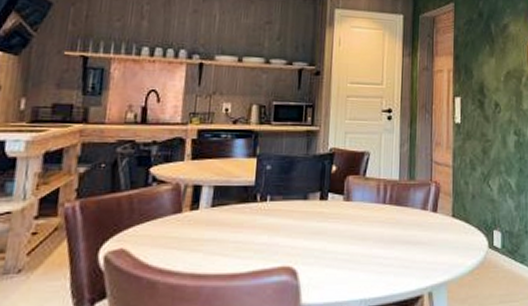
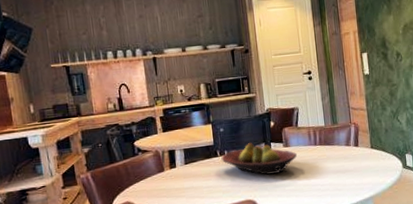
fruit bowl: none [261,189,359,235] -> present [221,143,297,175]

